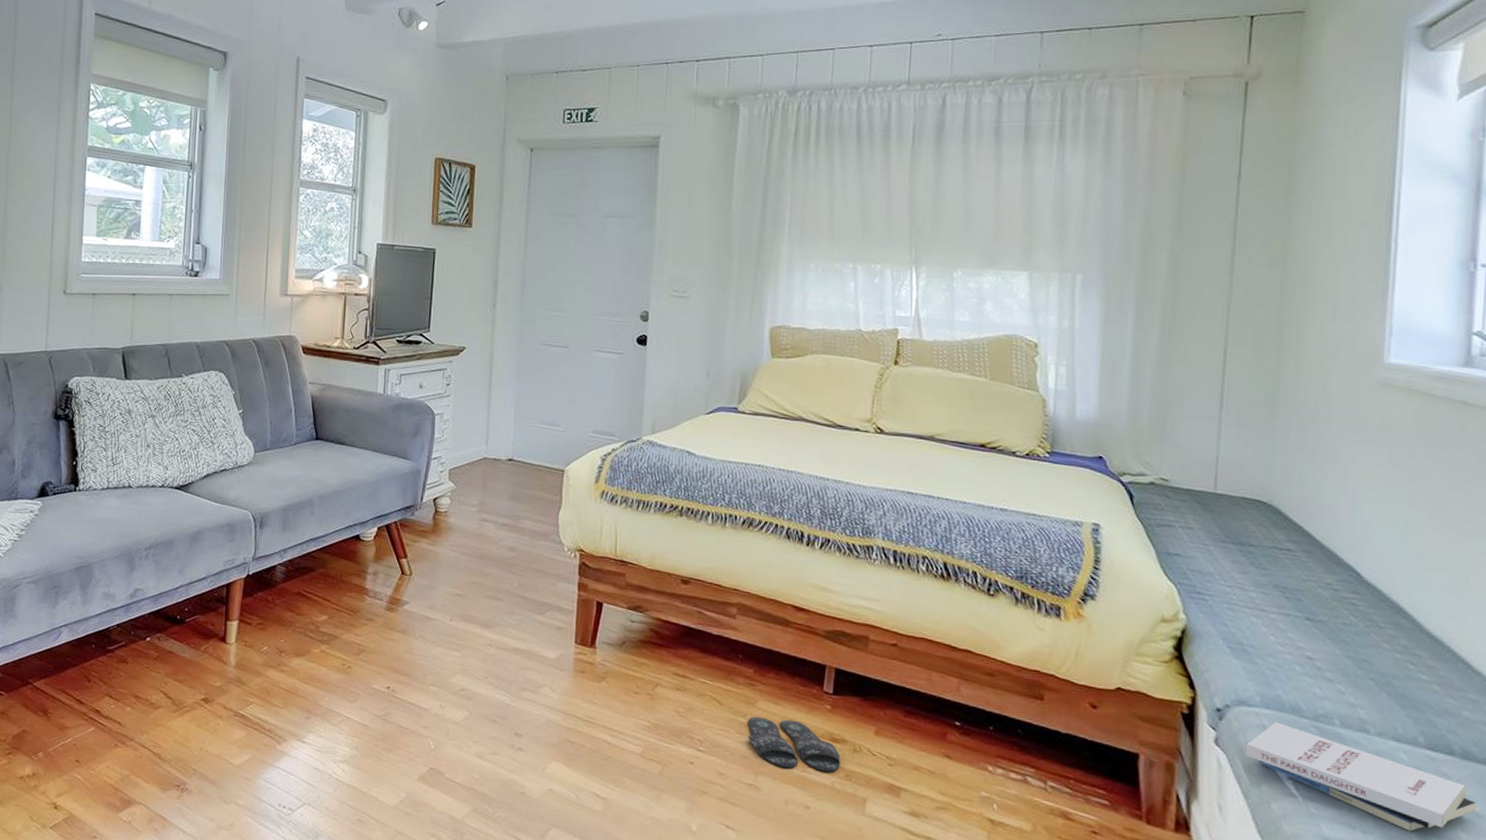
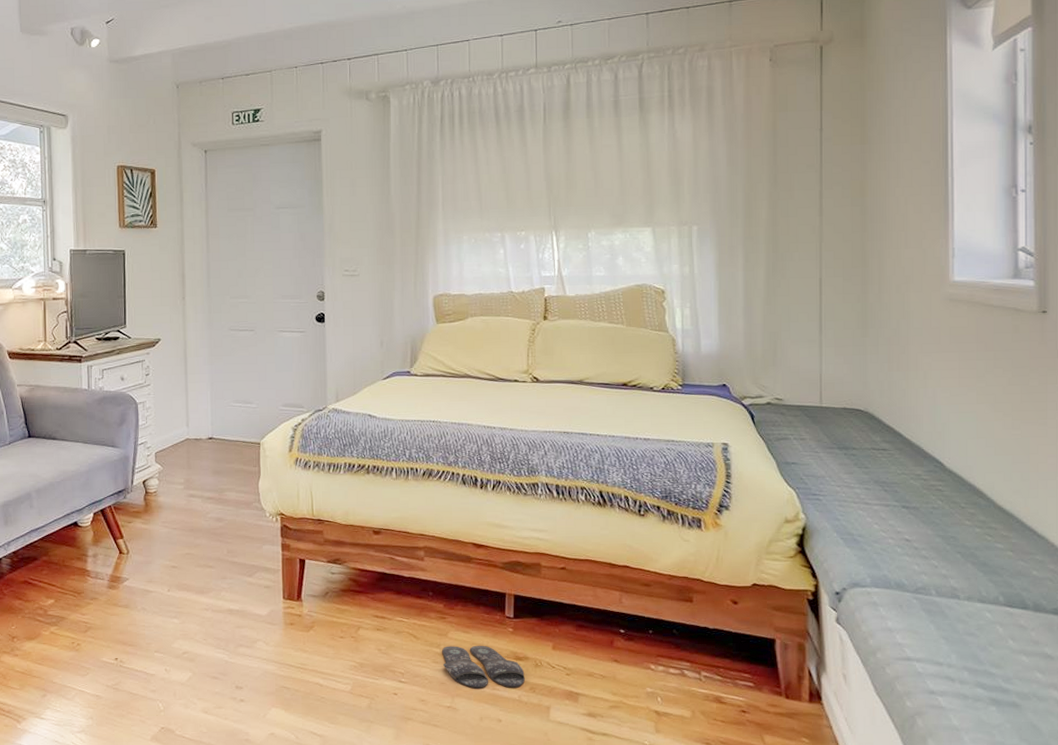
books: present [1245,722,1476,832] -> none [861,598,1048,678]

